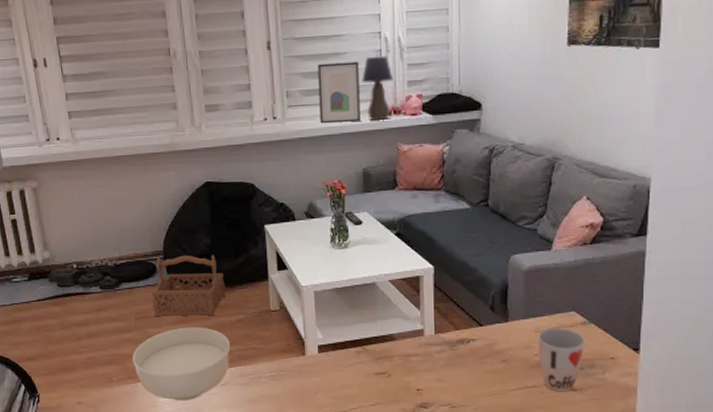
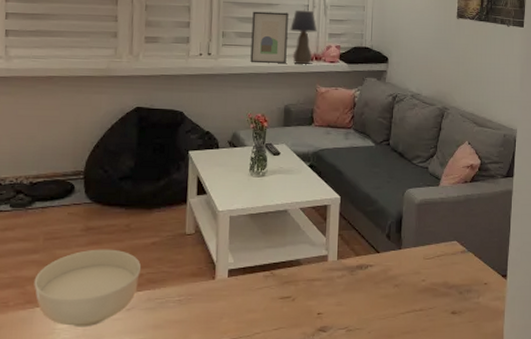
decorative basket: present [152,254,226,317] -> none [65,176,144,239]
cup: present [538,328,585,392] -> none [425,256,464,315]

